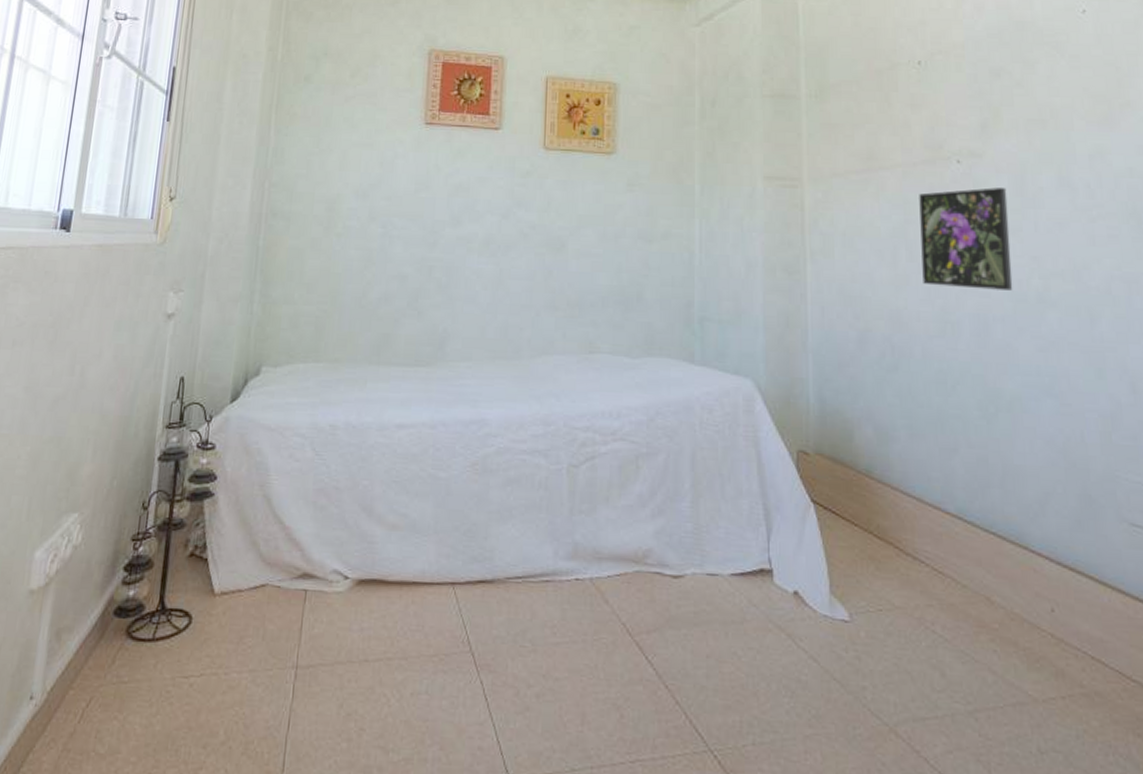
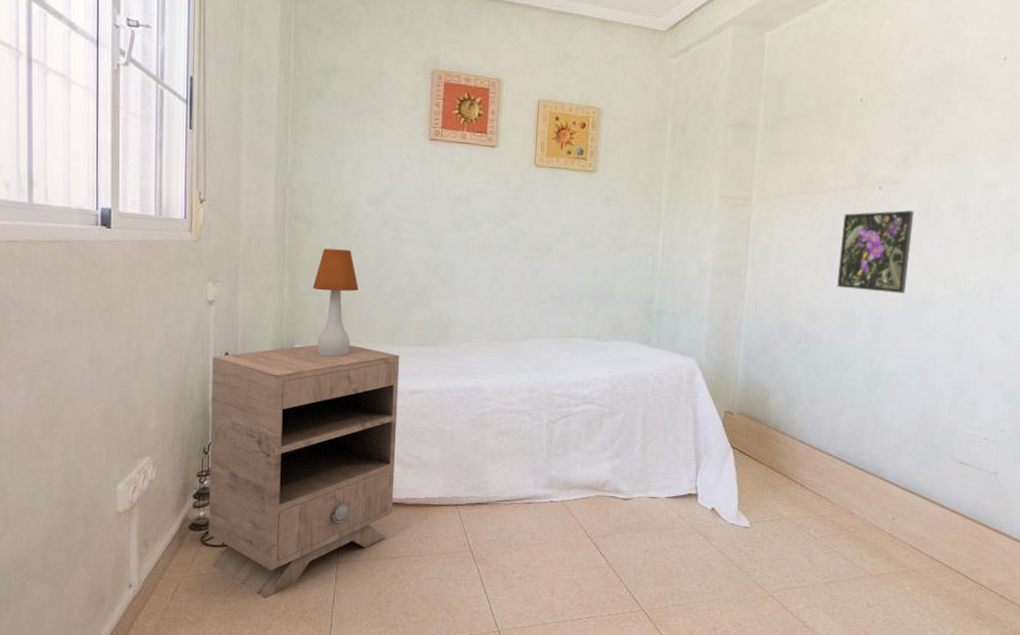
nightstand: none [136,365,386,721] -> present [209,344,400,599]
table lamp: none [286,249,340,382] -> present [312,248,358,357]

